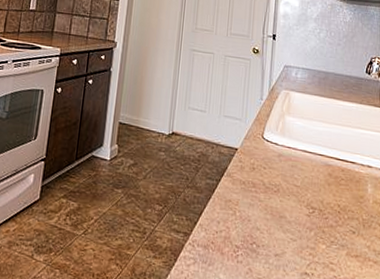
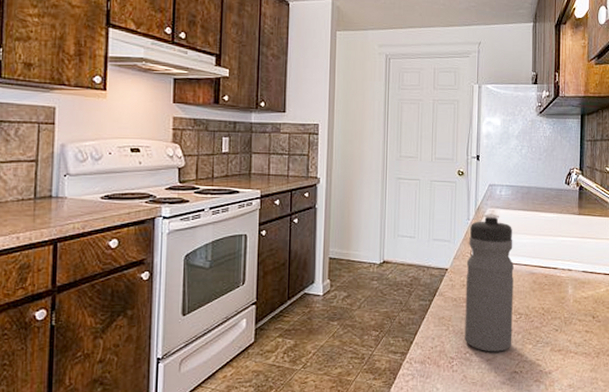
water bottle: none [252,95,308,248] -> present [465,214,514,352]

